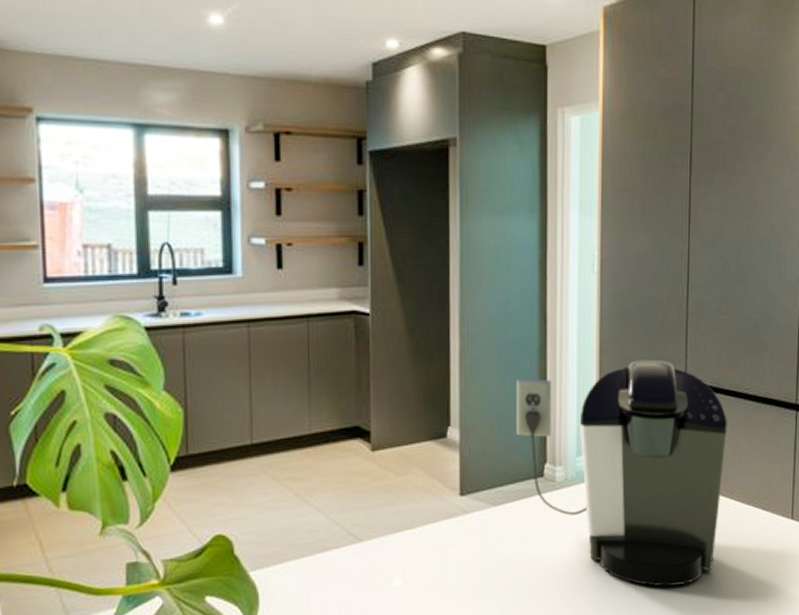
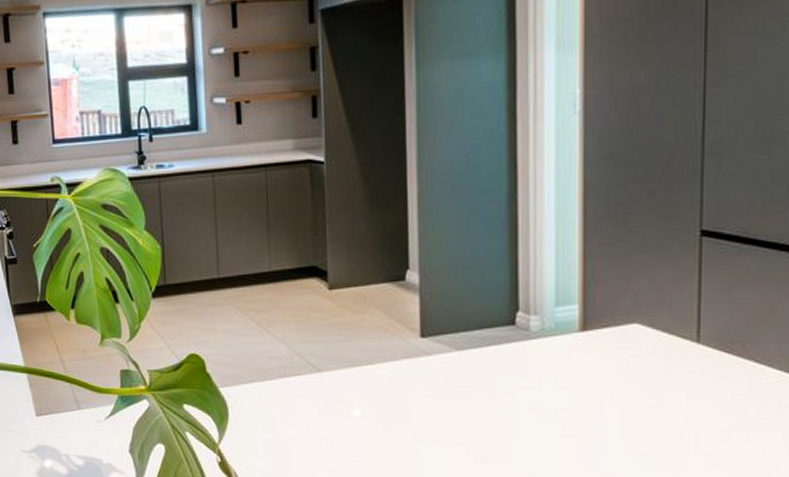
coffee maker: present [517,359,728,587] -> none [482,205,764,456]

